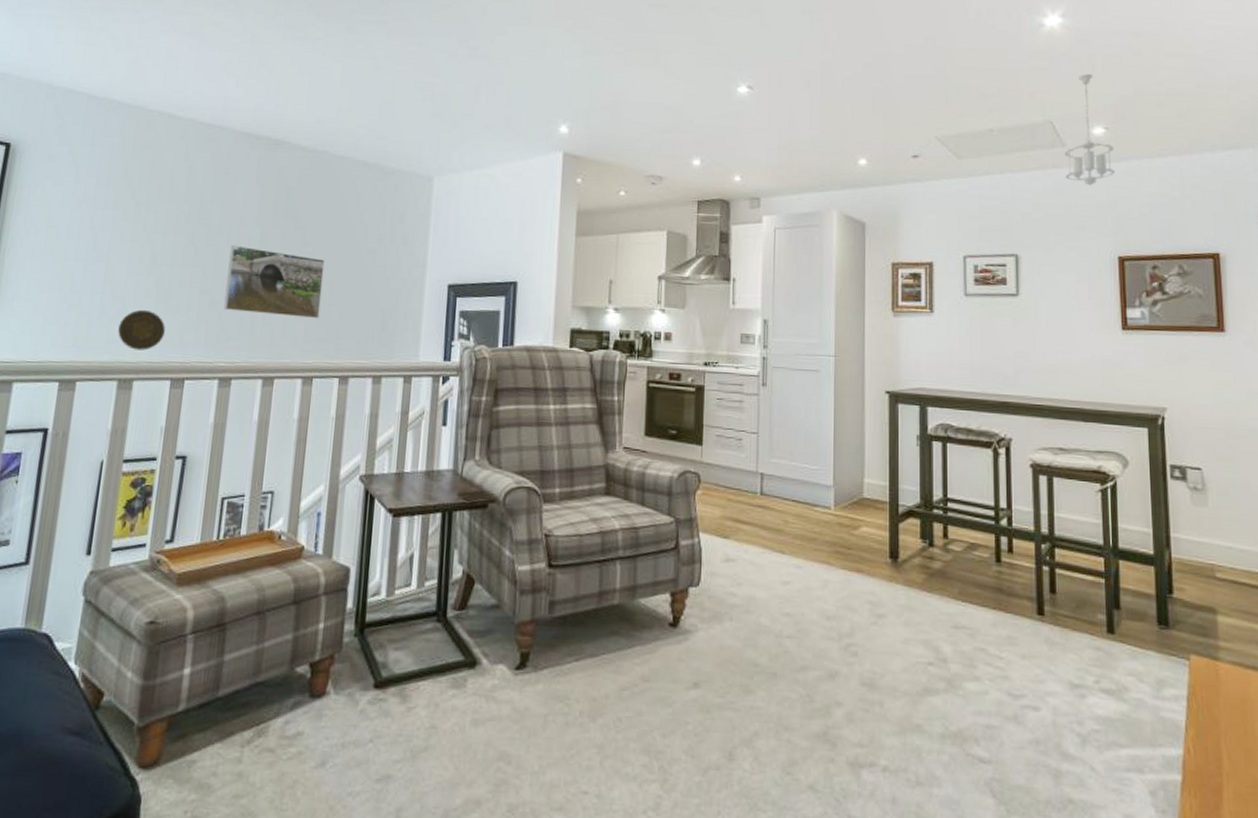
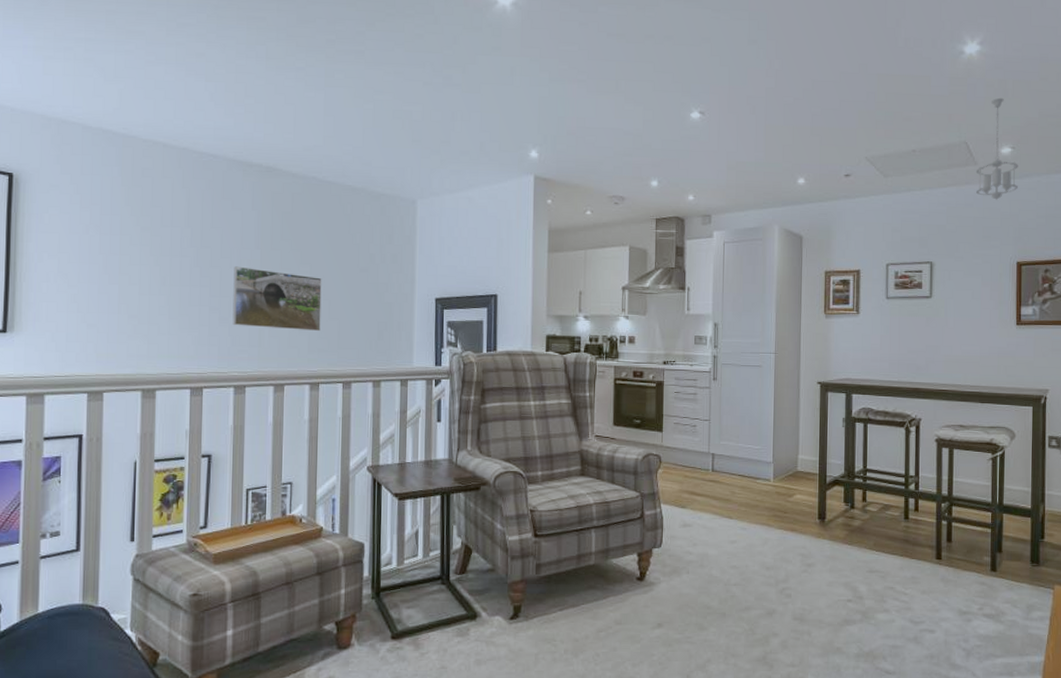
decorative plate: present [118,309,165,351] -> none [137,326,180,363]

